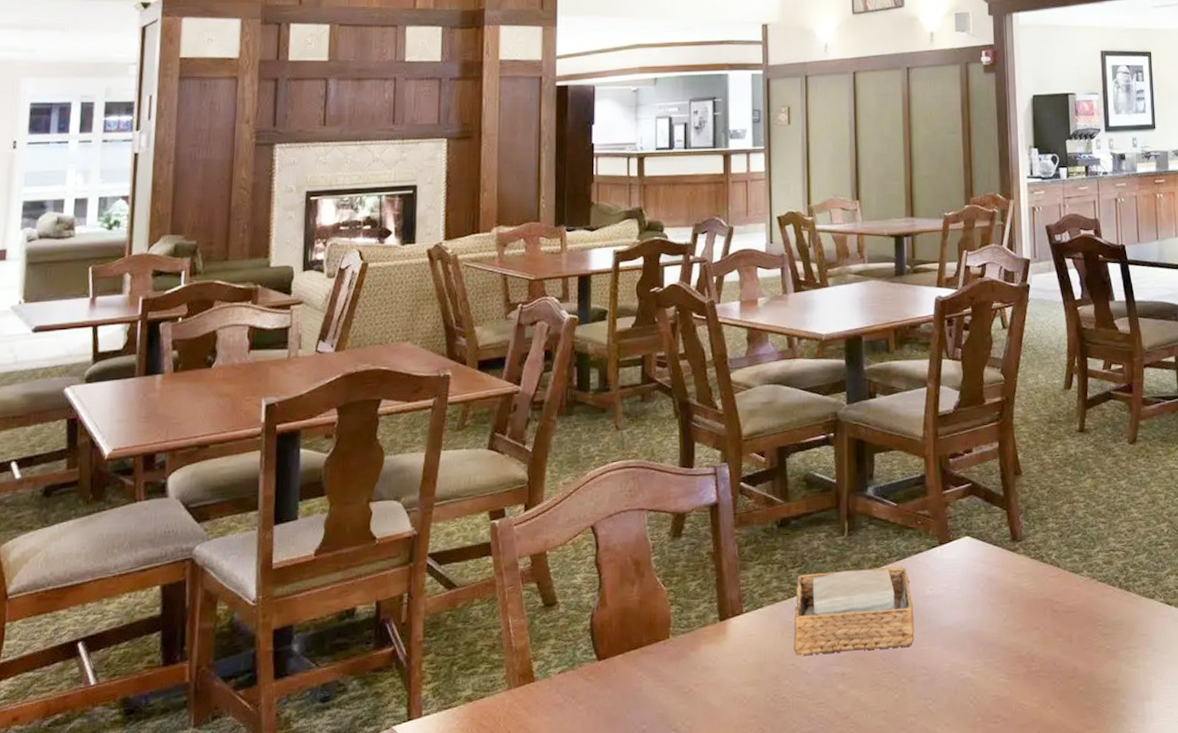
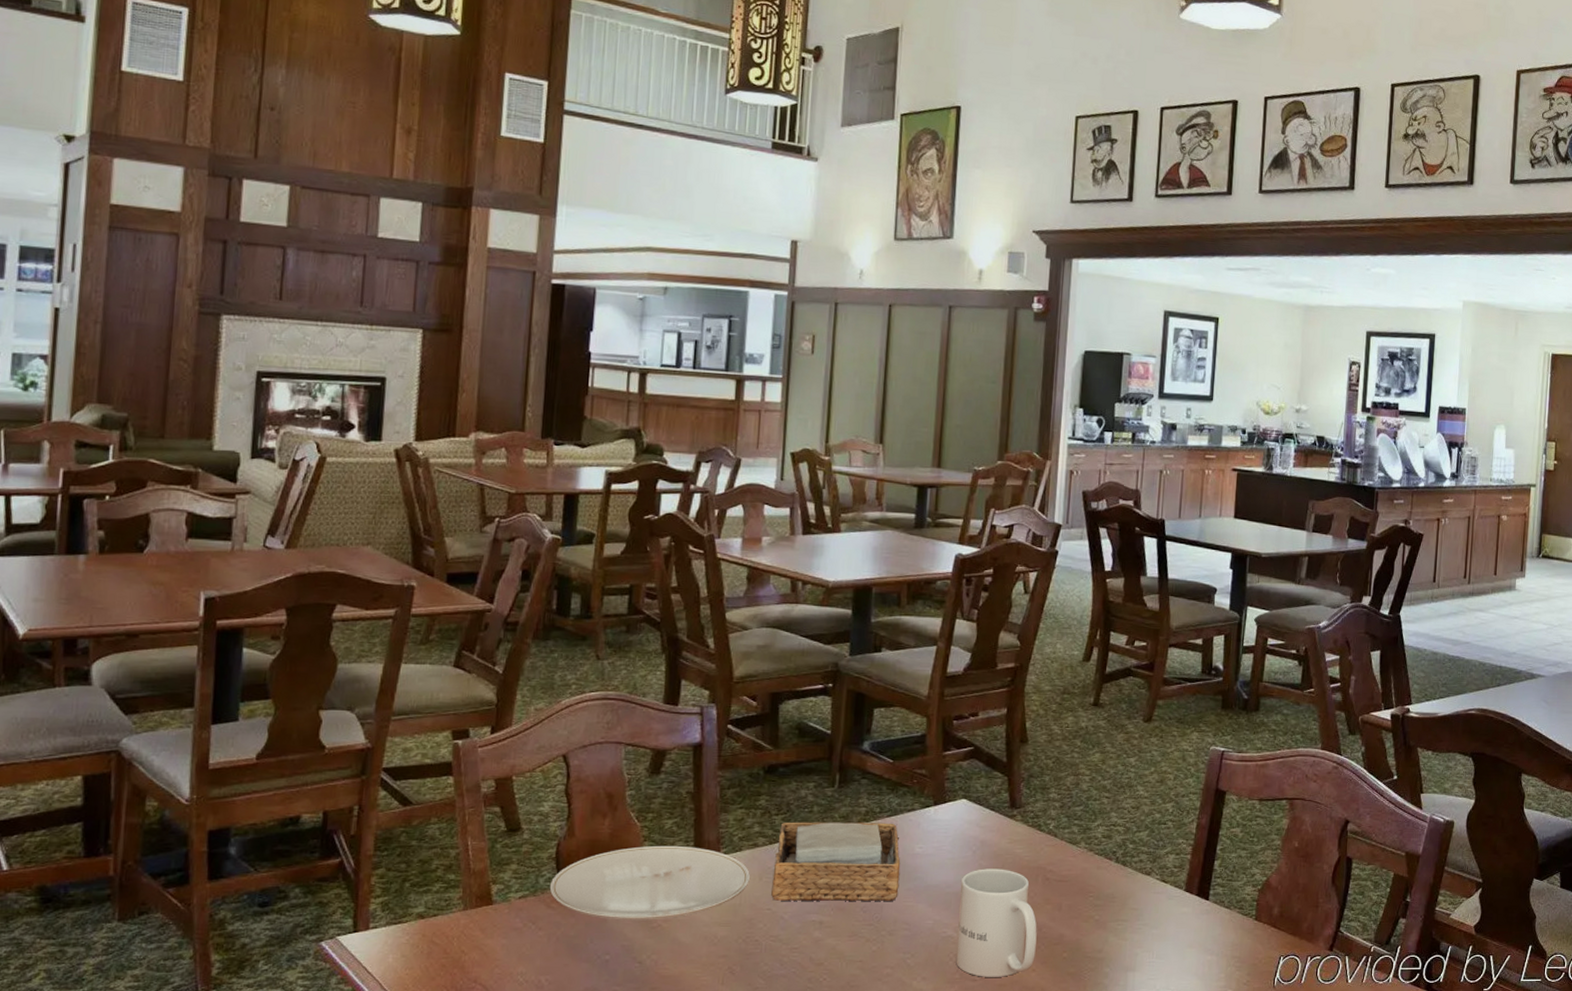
plate: none [586,607,772,688] -> present [549,845,750,921]
mug: none [972,604,1052,719] -> present [956,868,1037,977]

